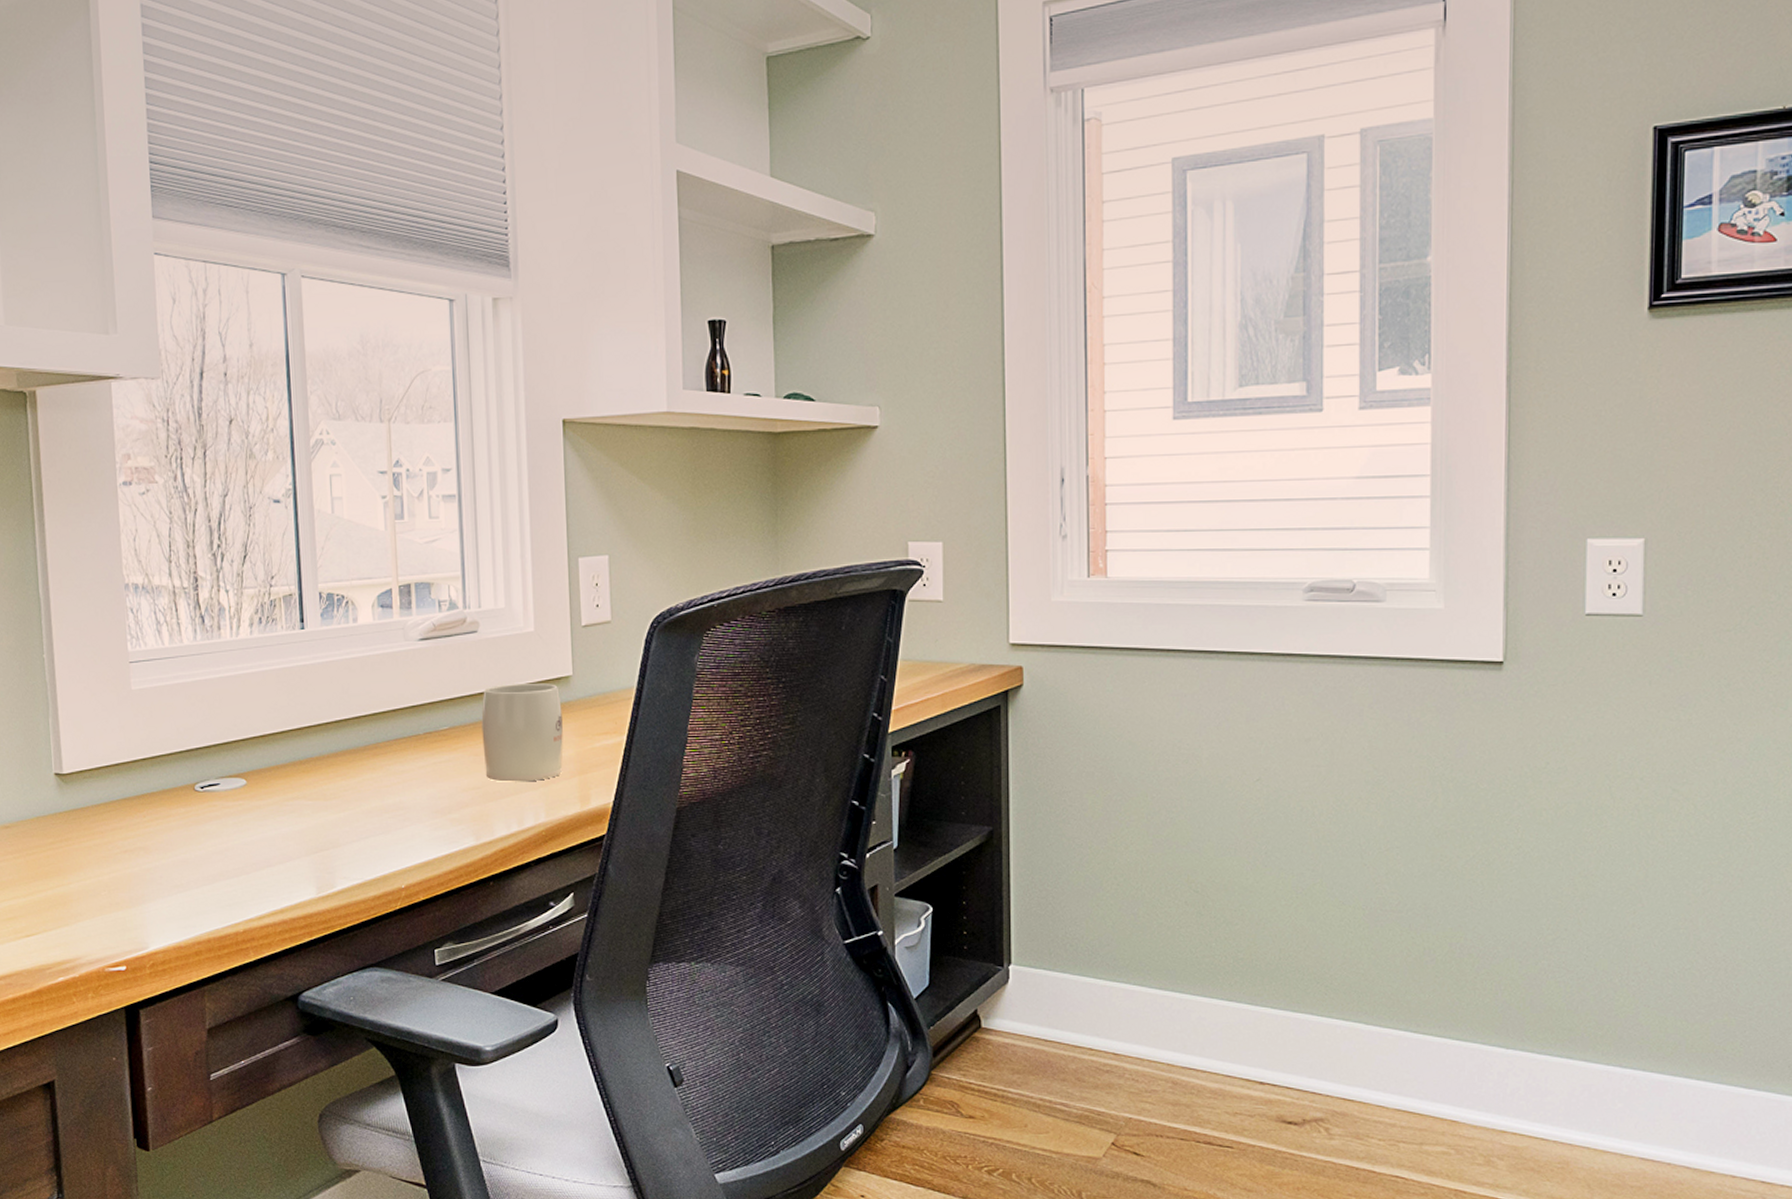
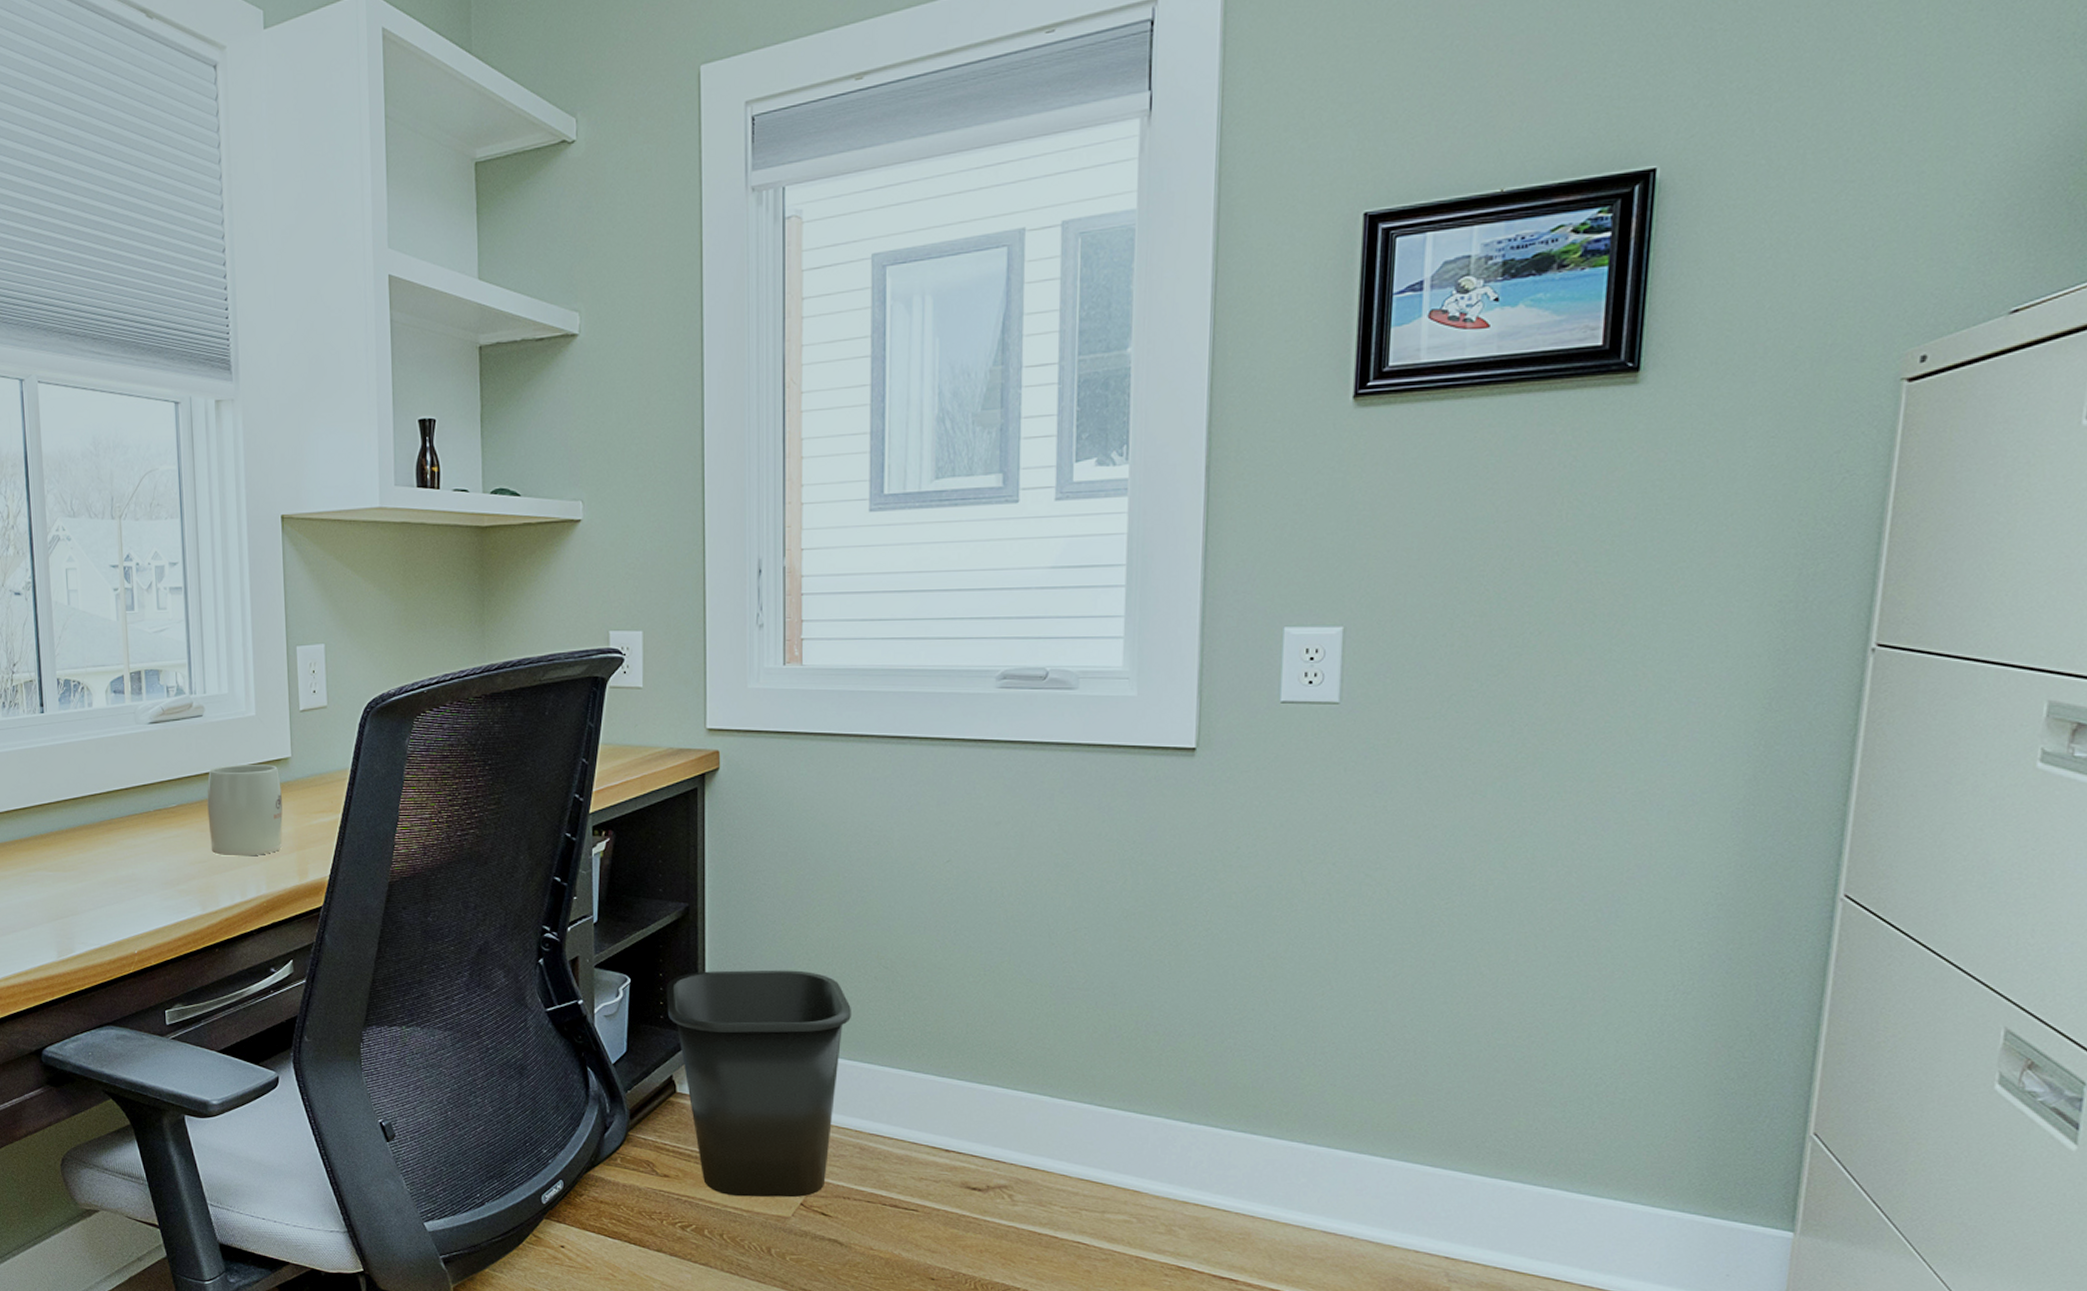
waste bin: none [969,896,1161,1138] -> present [666,970,851,1198]

